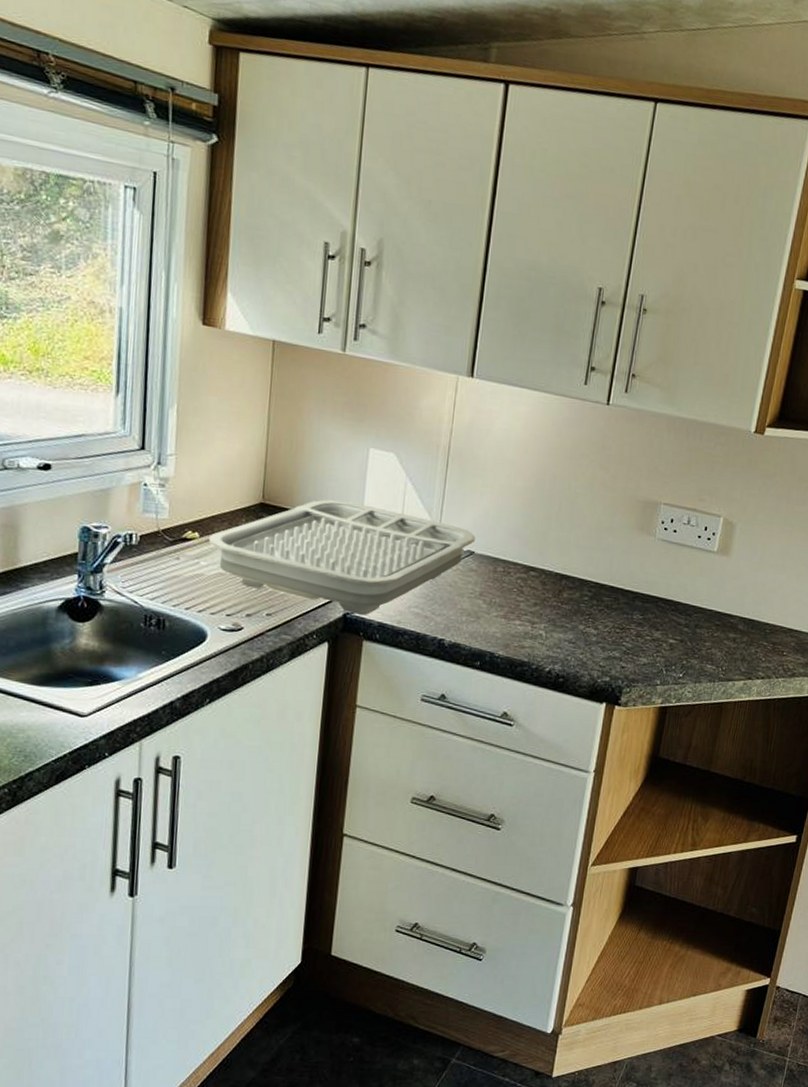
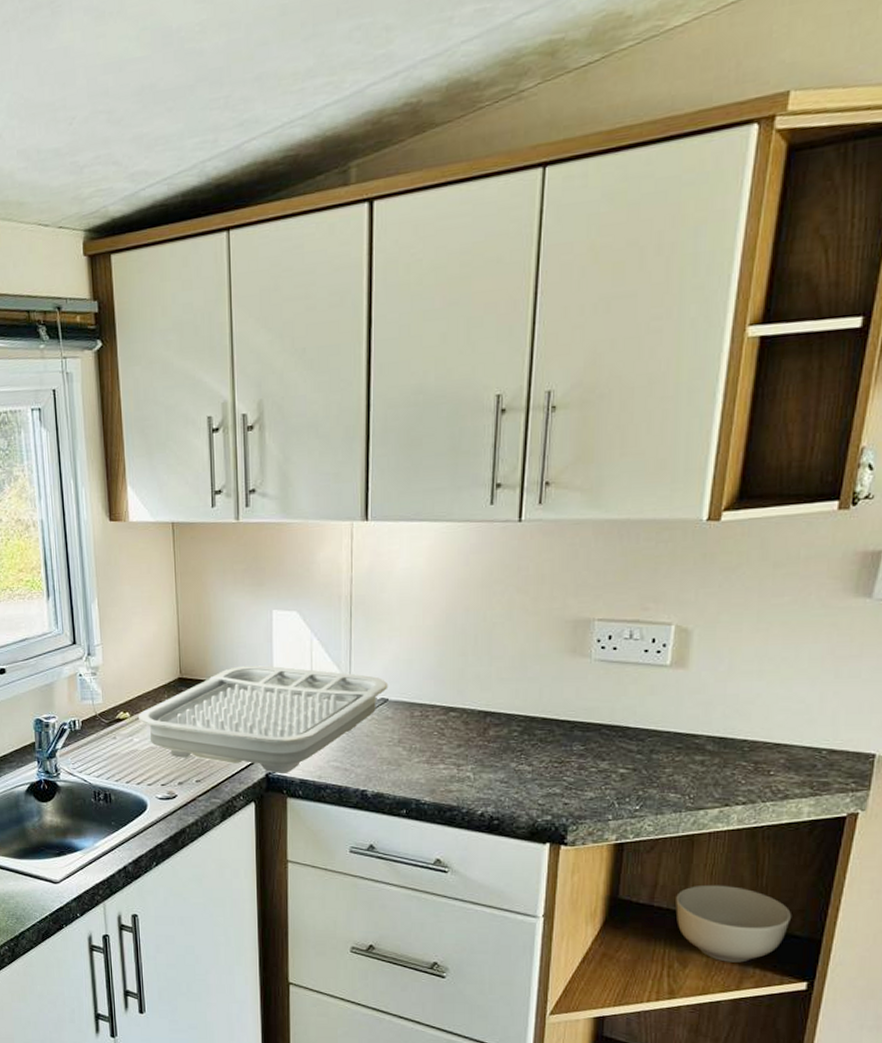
bowl: none [703,747,791,818] -> present [675,884,792,963]

